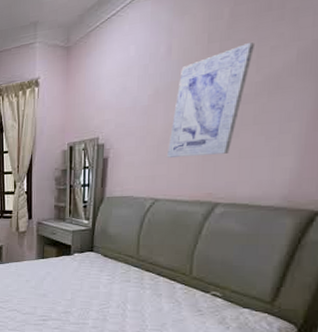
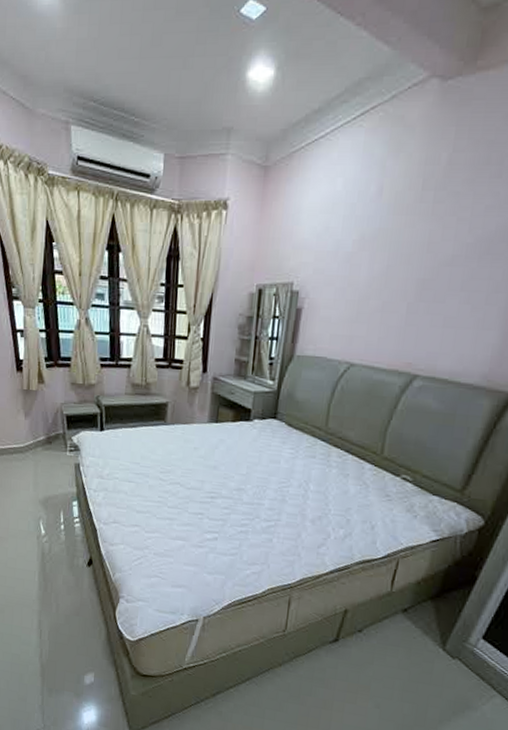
wall art: present [168,42,256,158] -> none [368,198,471,320]

